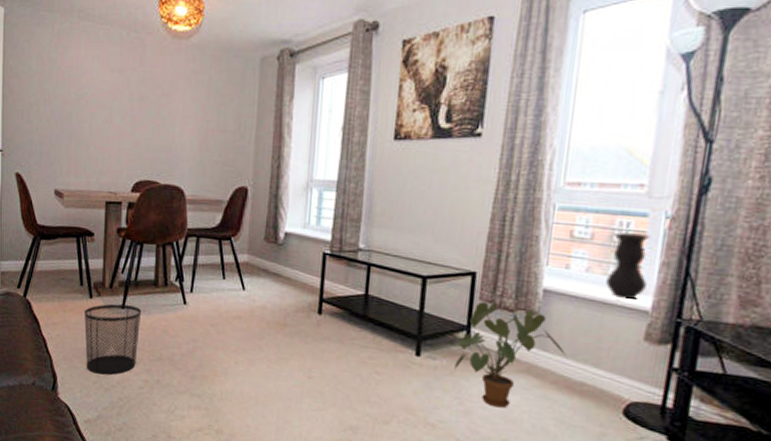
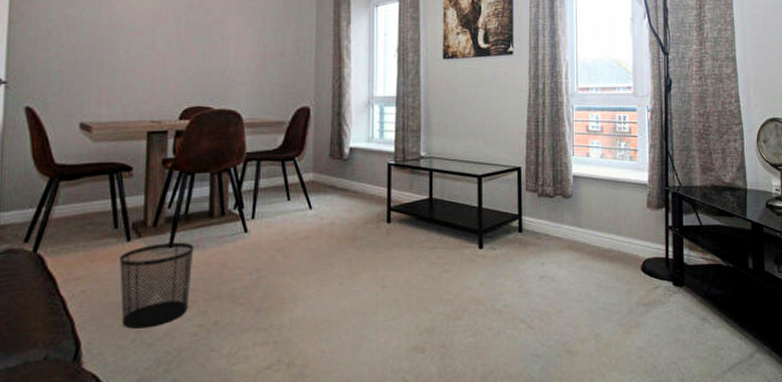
house plant: present [454,301,569,408] -> none [510,192,598,284]
vase: present [606,232,650,301] -> none [616,124,643,177]

